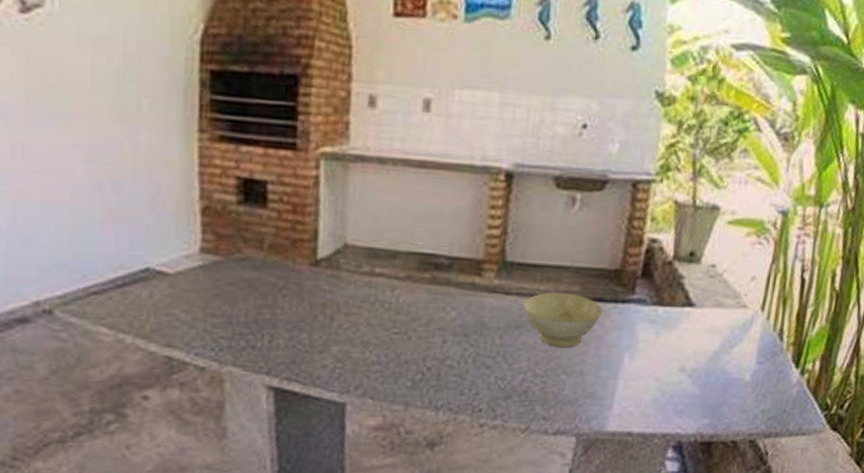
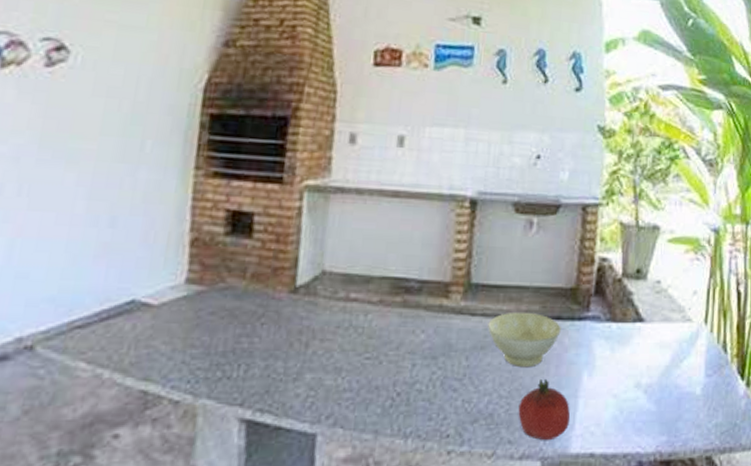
fruit: none [553,360,609,419] -> present [518,380,570,441]

